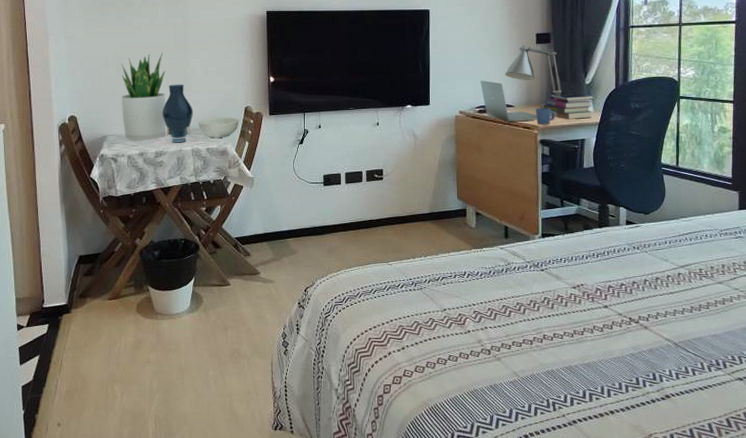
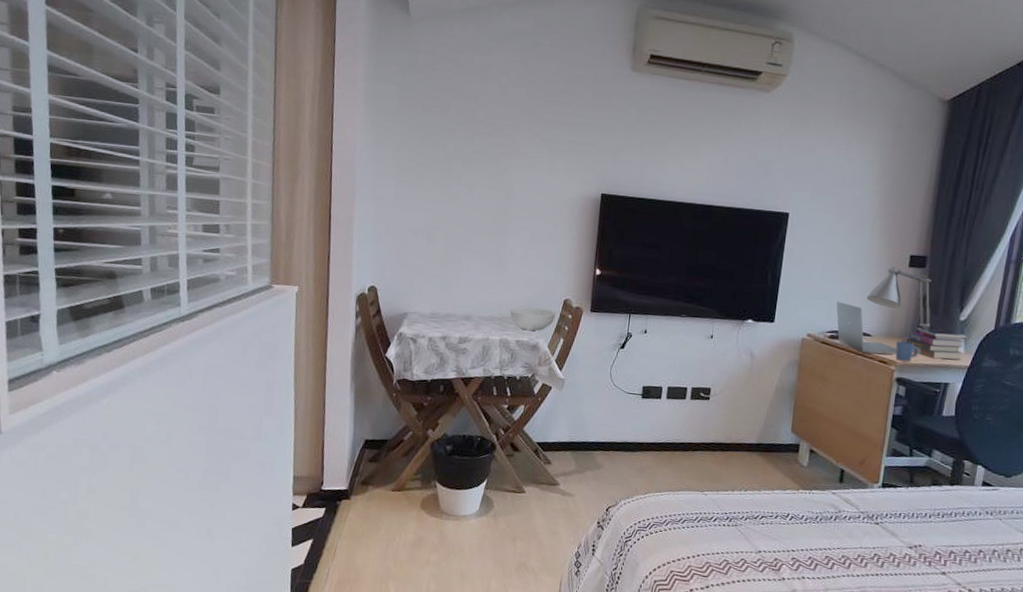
planter: present [121,52,167,141] -> none [427,227,480,324]
vase: present [161,84,194,143] -> none [470,264,507,331]

